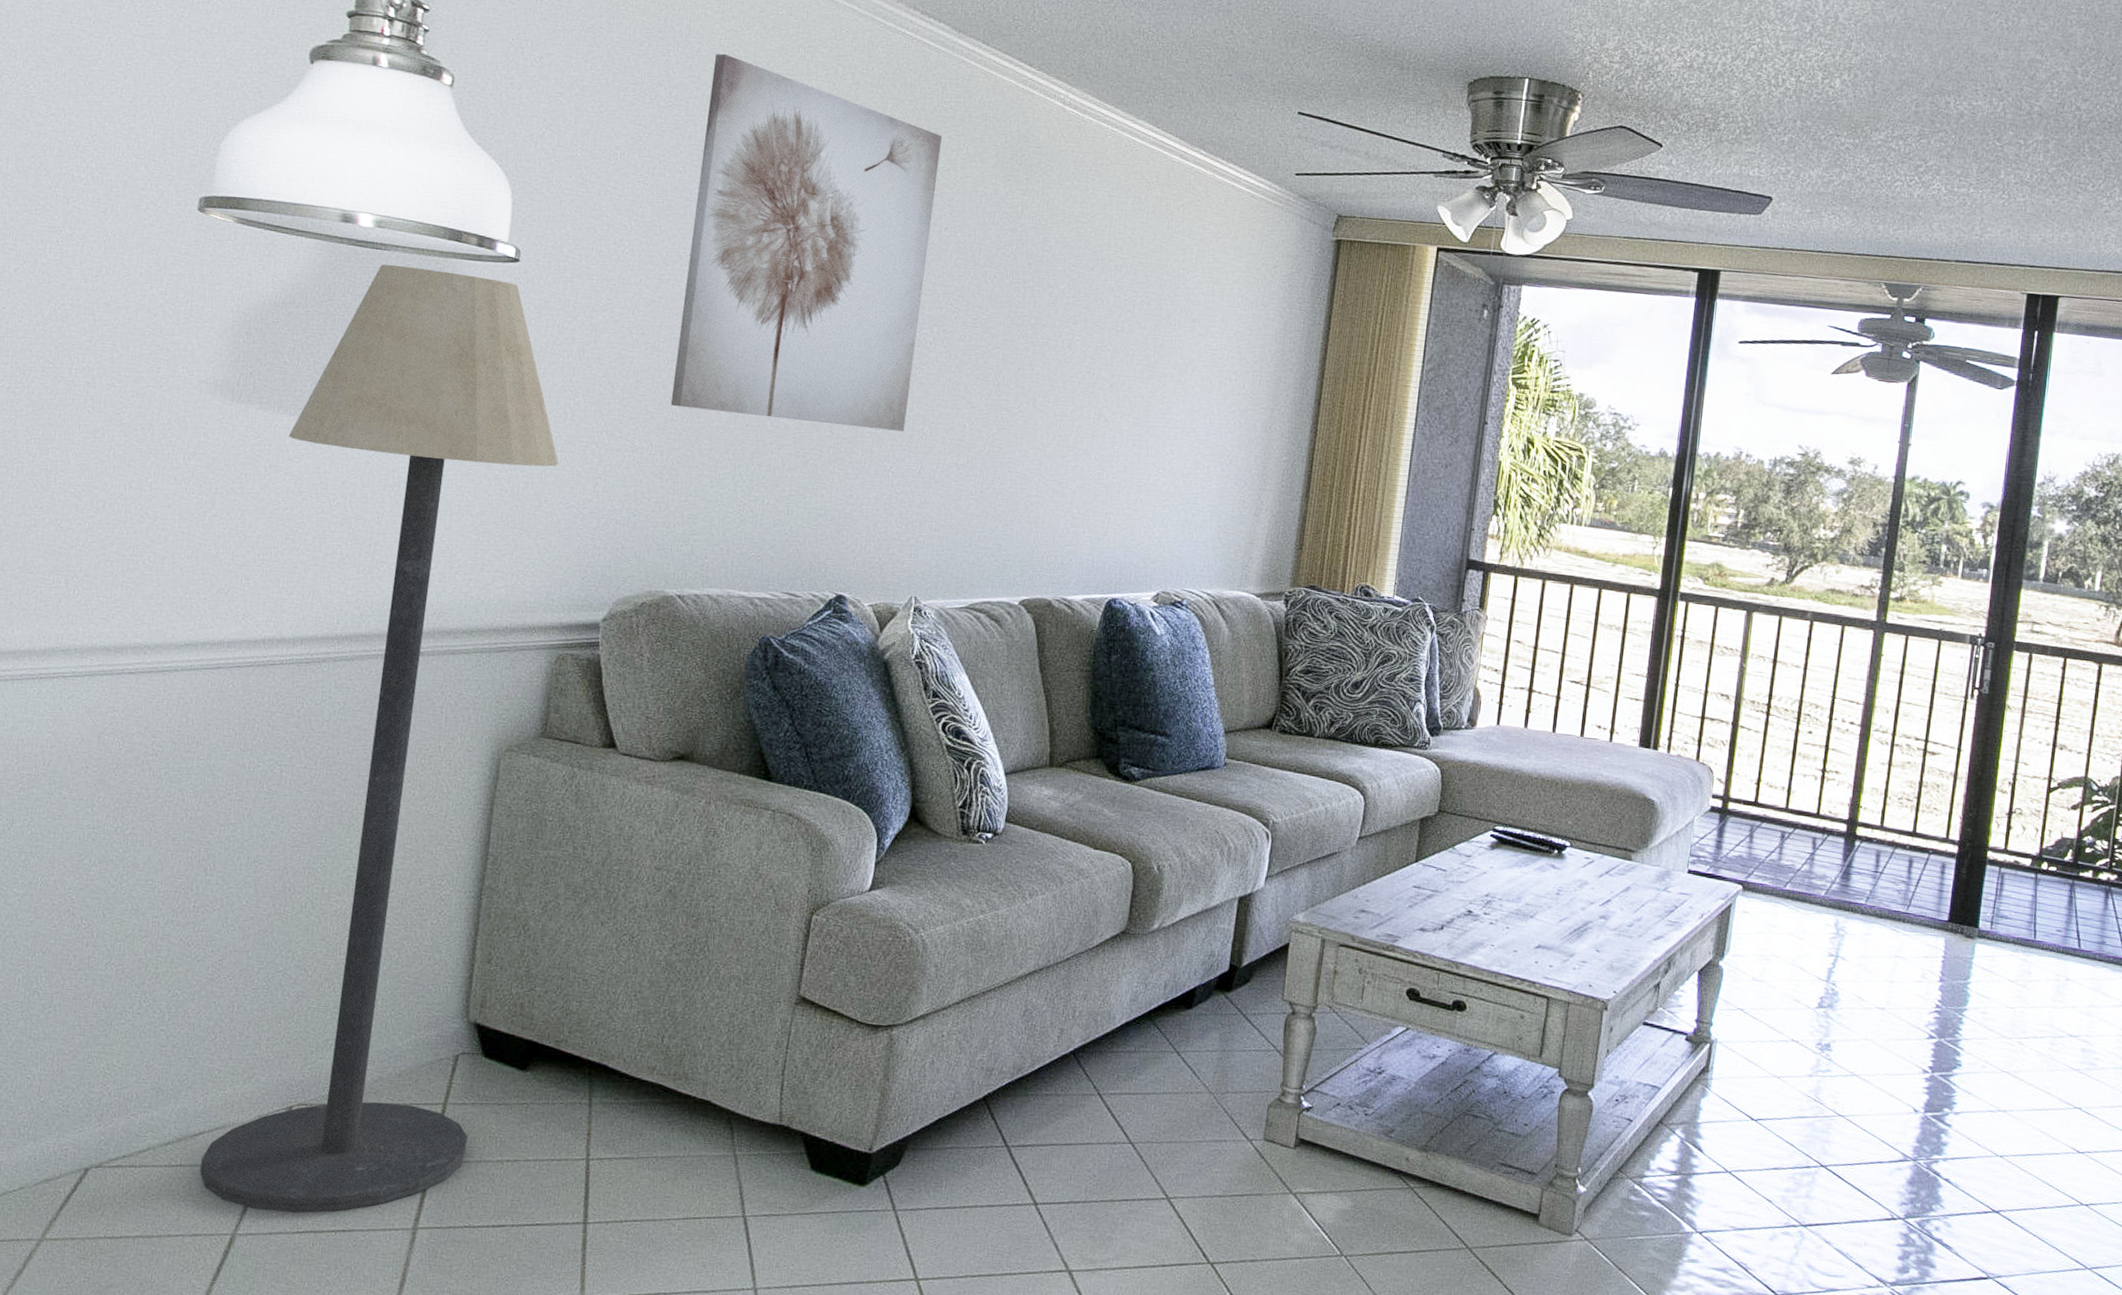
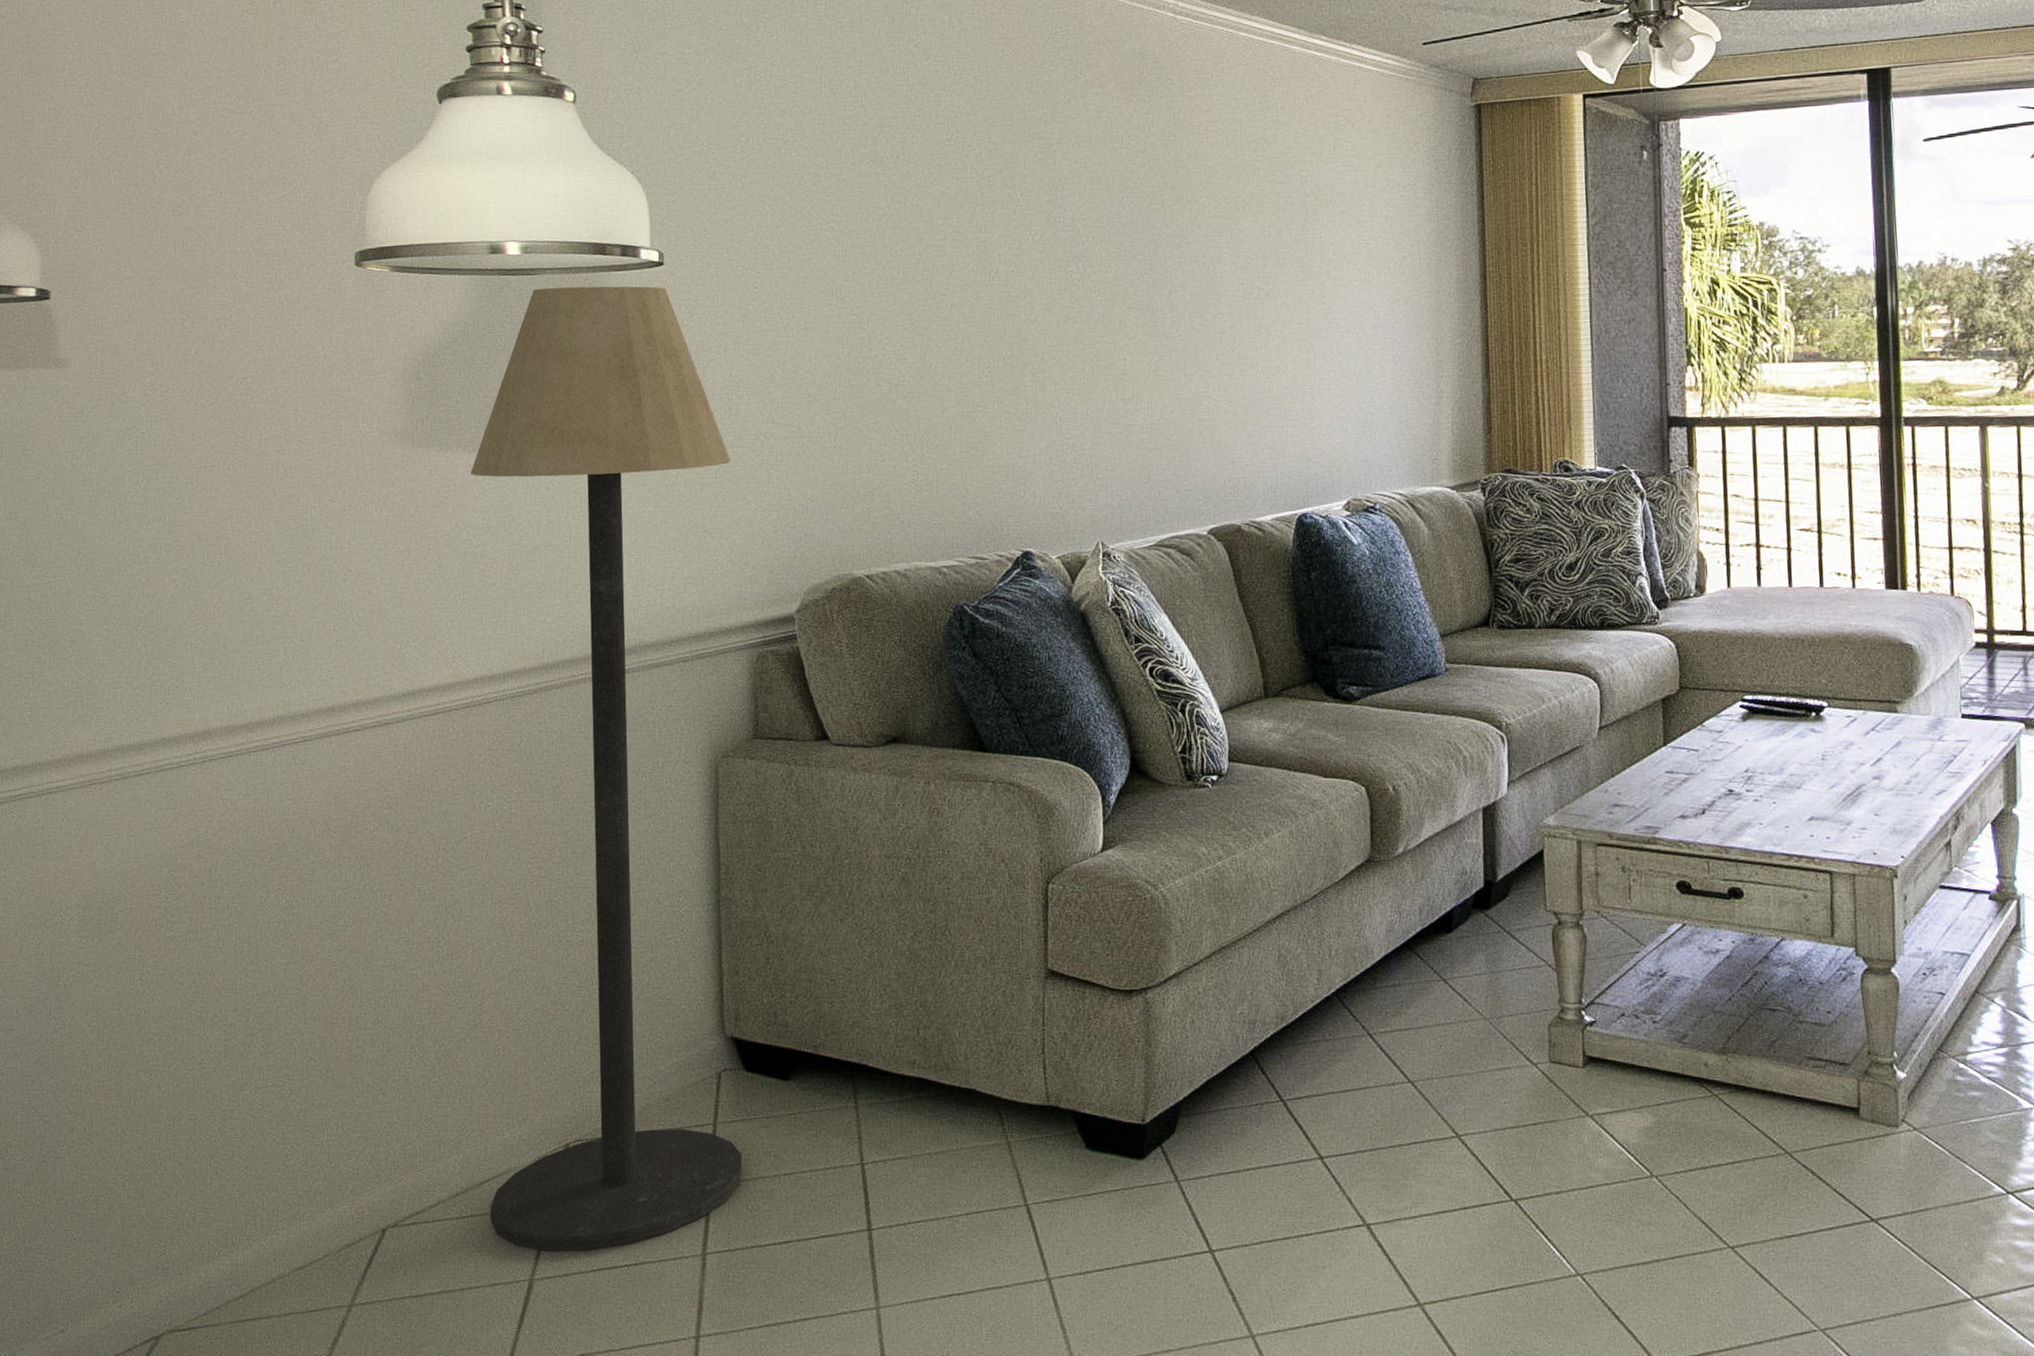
wall art: present [670,53,942,432] -> none [822,23,1065,385]

